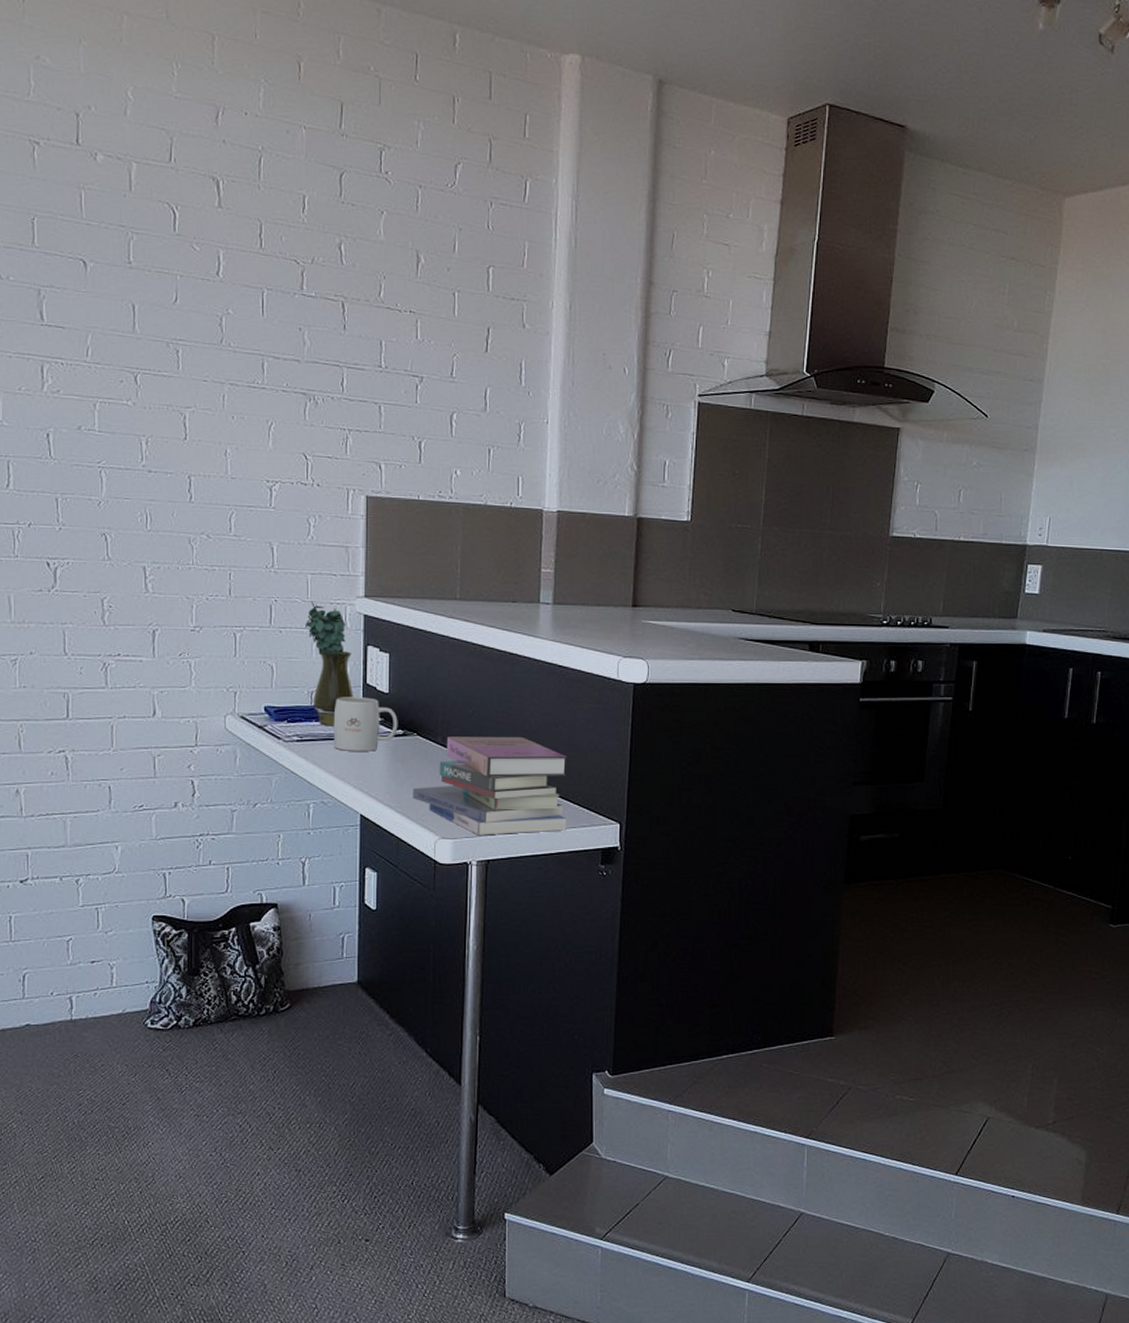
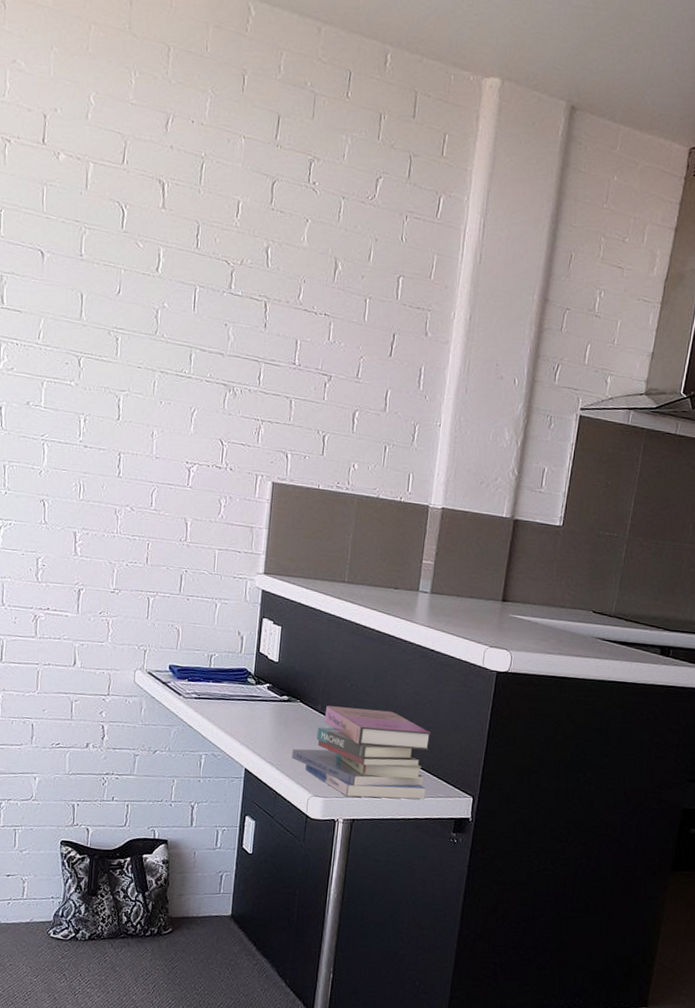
vase: present [306,601,354,726] -> none [210,574,249,688]
mug: present [333,697,398,751] -> none [226,662,285,713]

